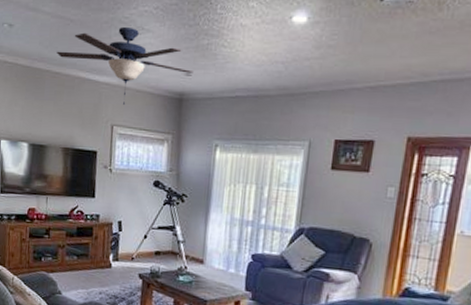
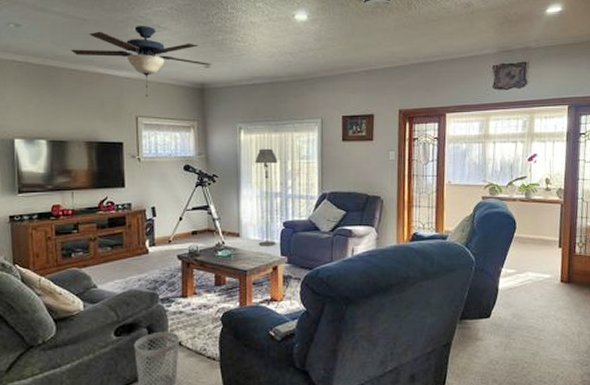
floor lamp: none [222,170,254,279] -> present [255,148,278,246]

